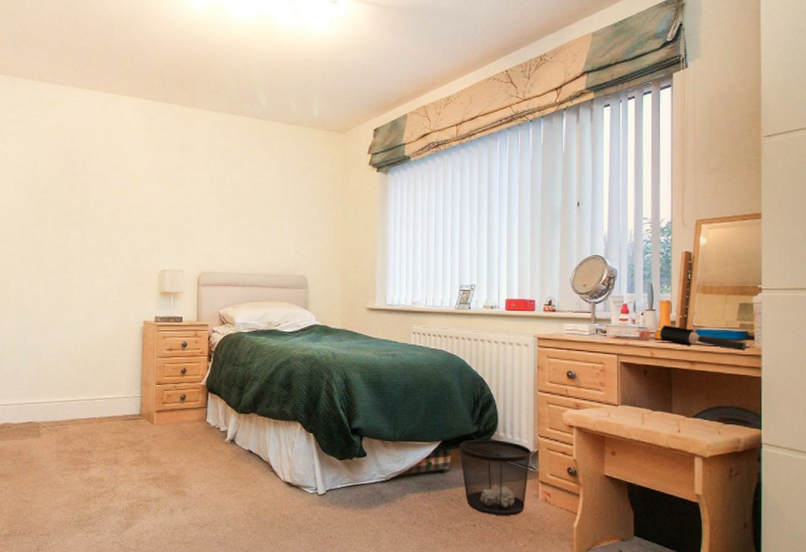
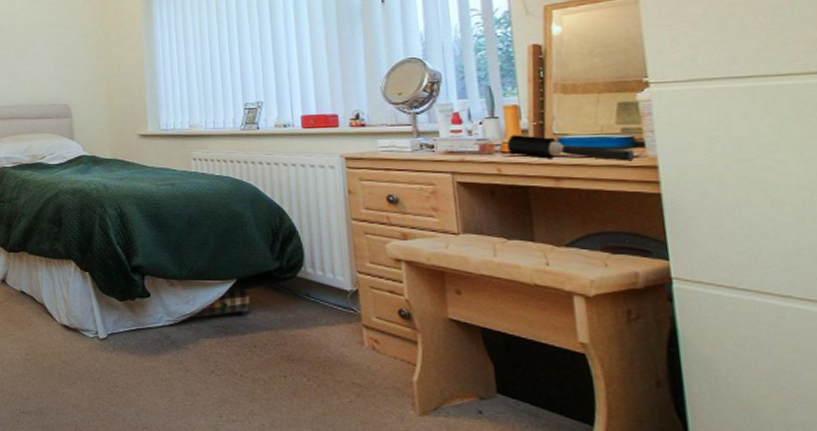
waste bin: present [459,439,531,516] -> none [258,276,350,366]

